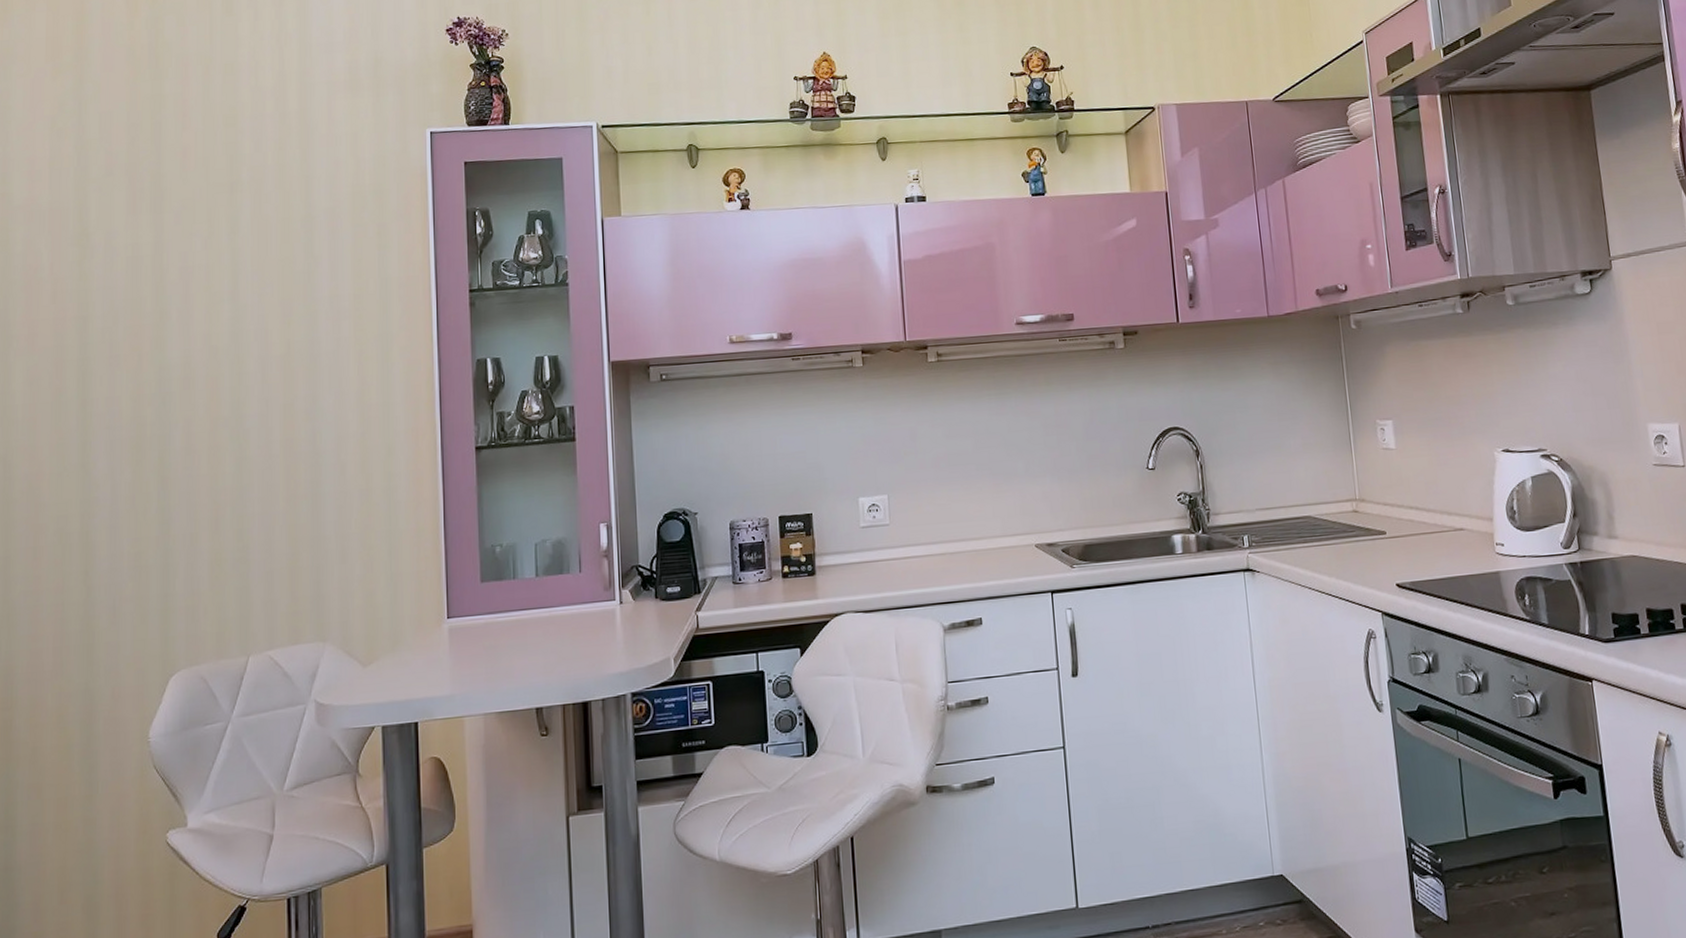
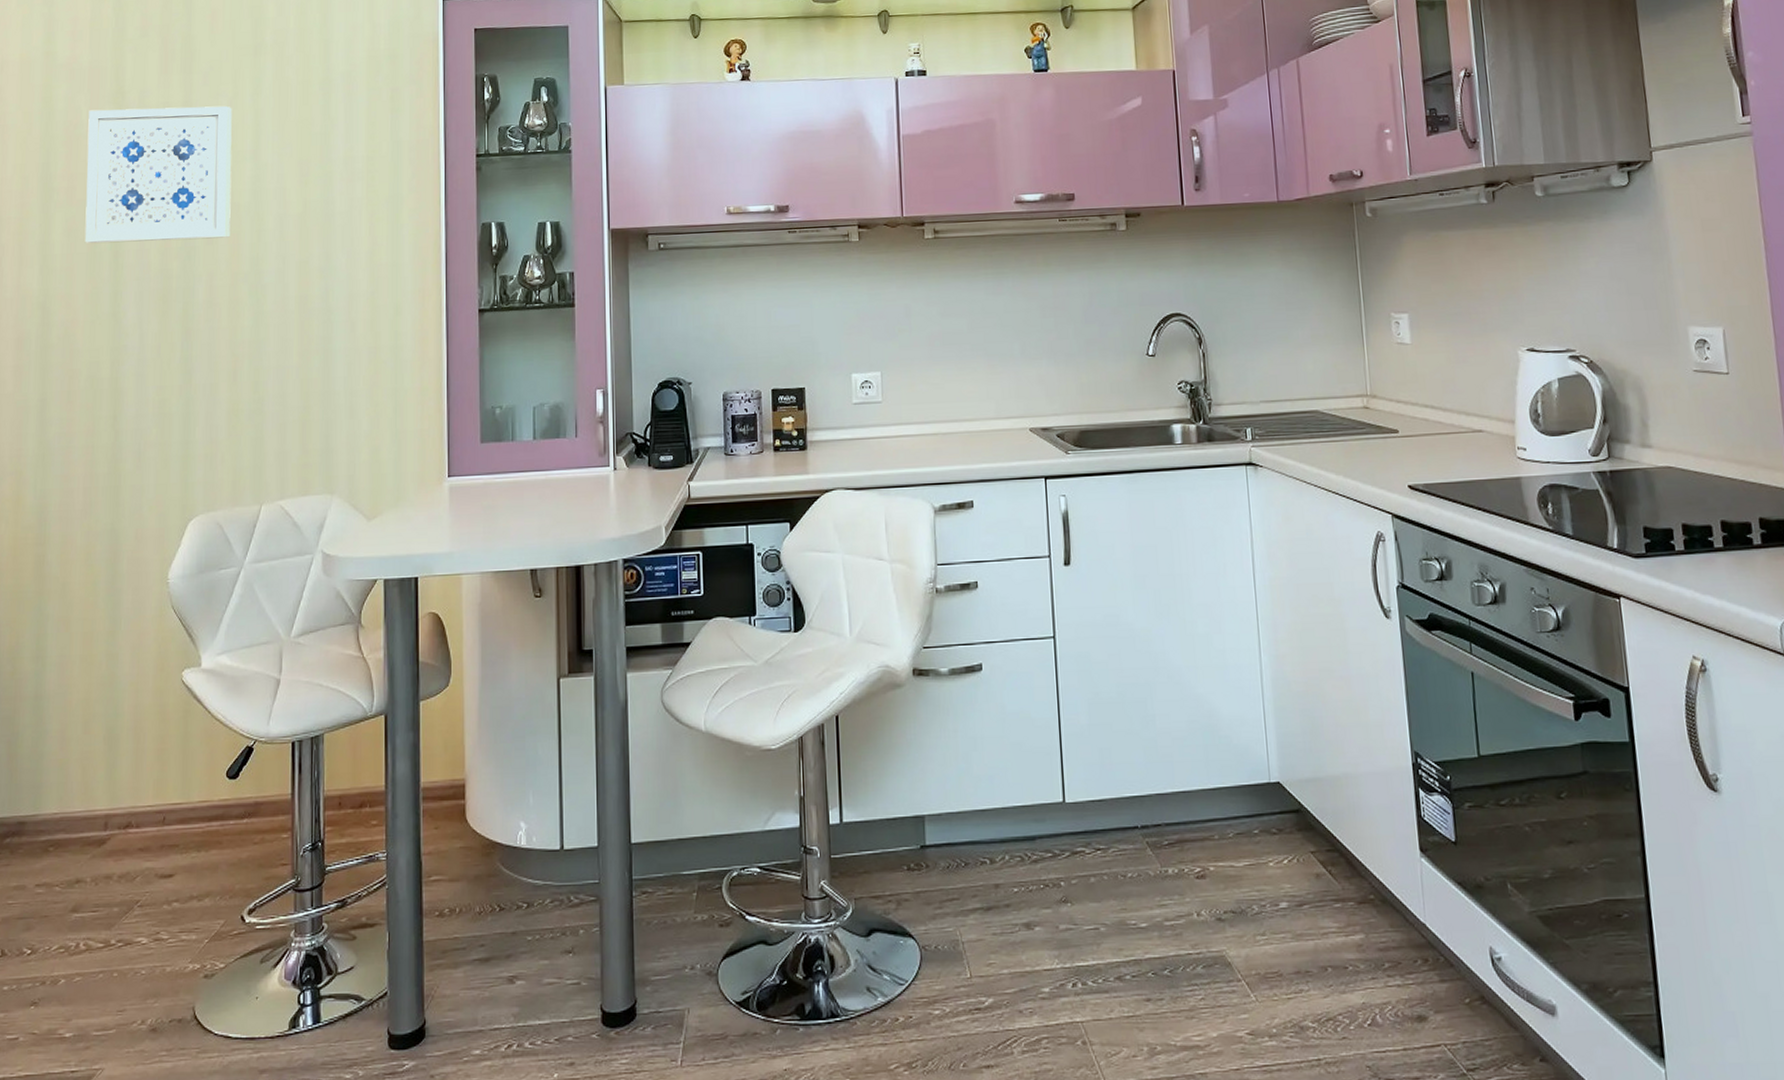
wall art: none [48,245,208,392] -> present [84,105,232,243]

